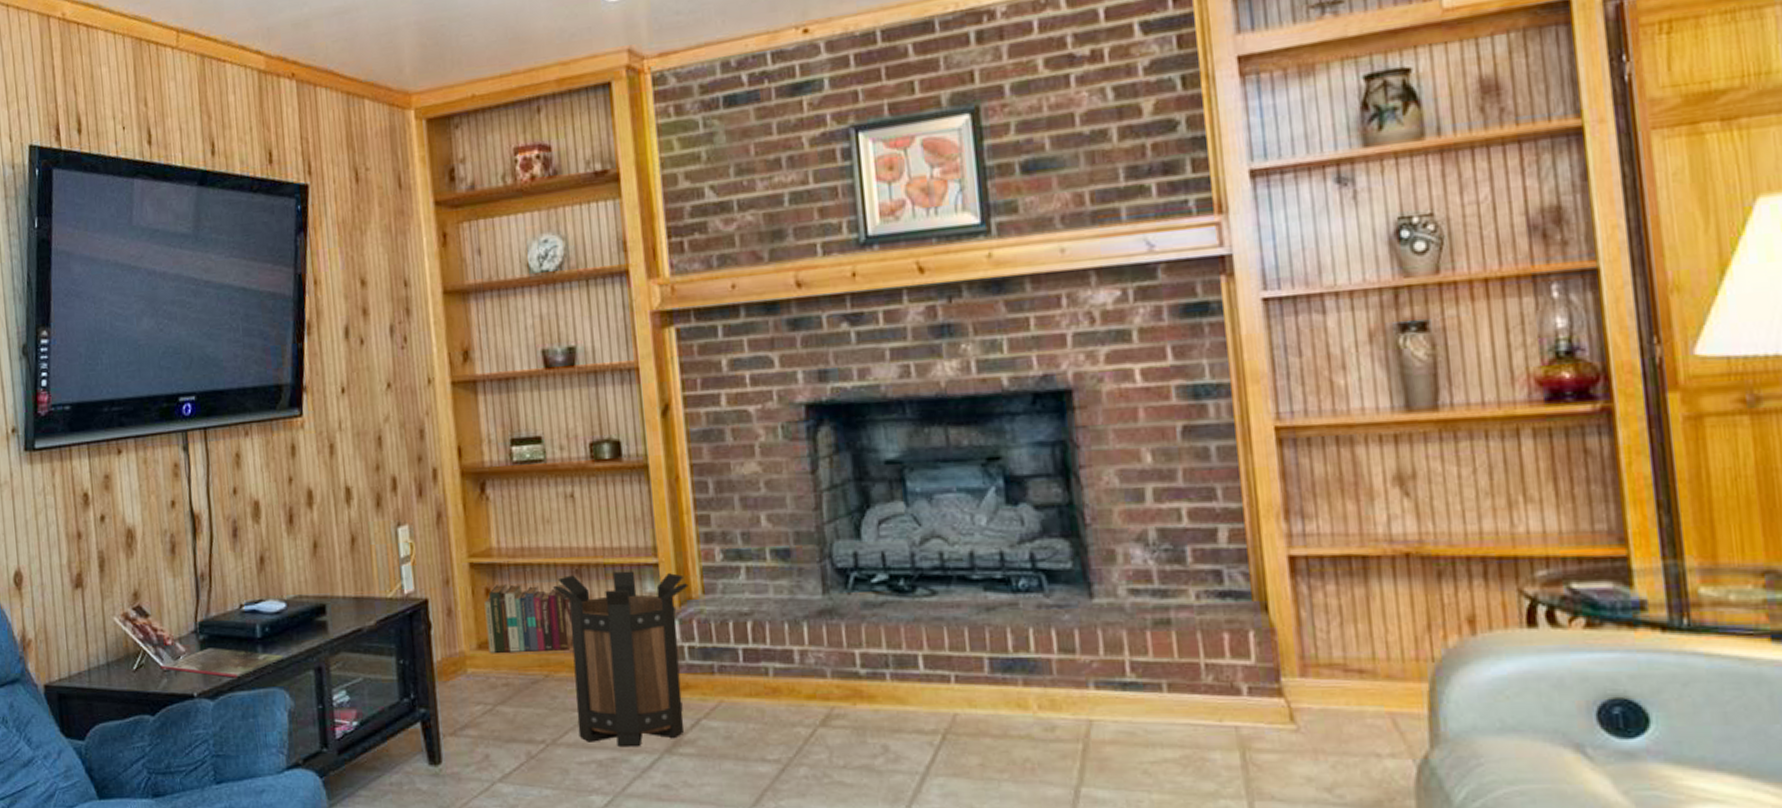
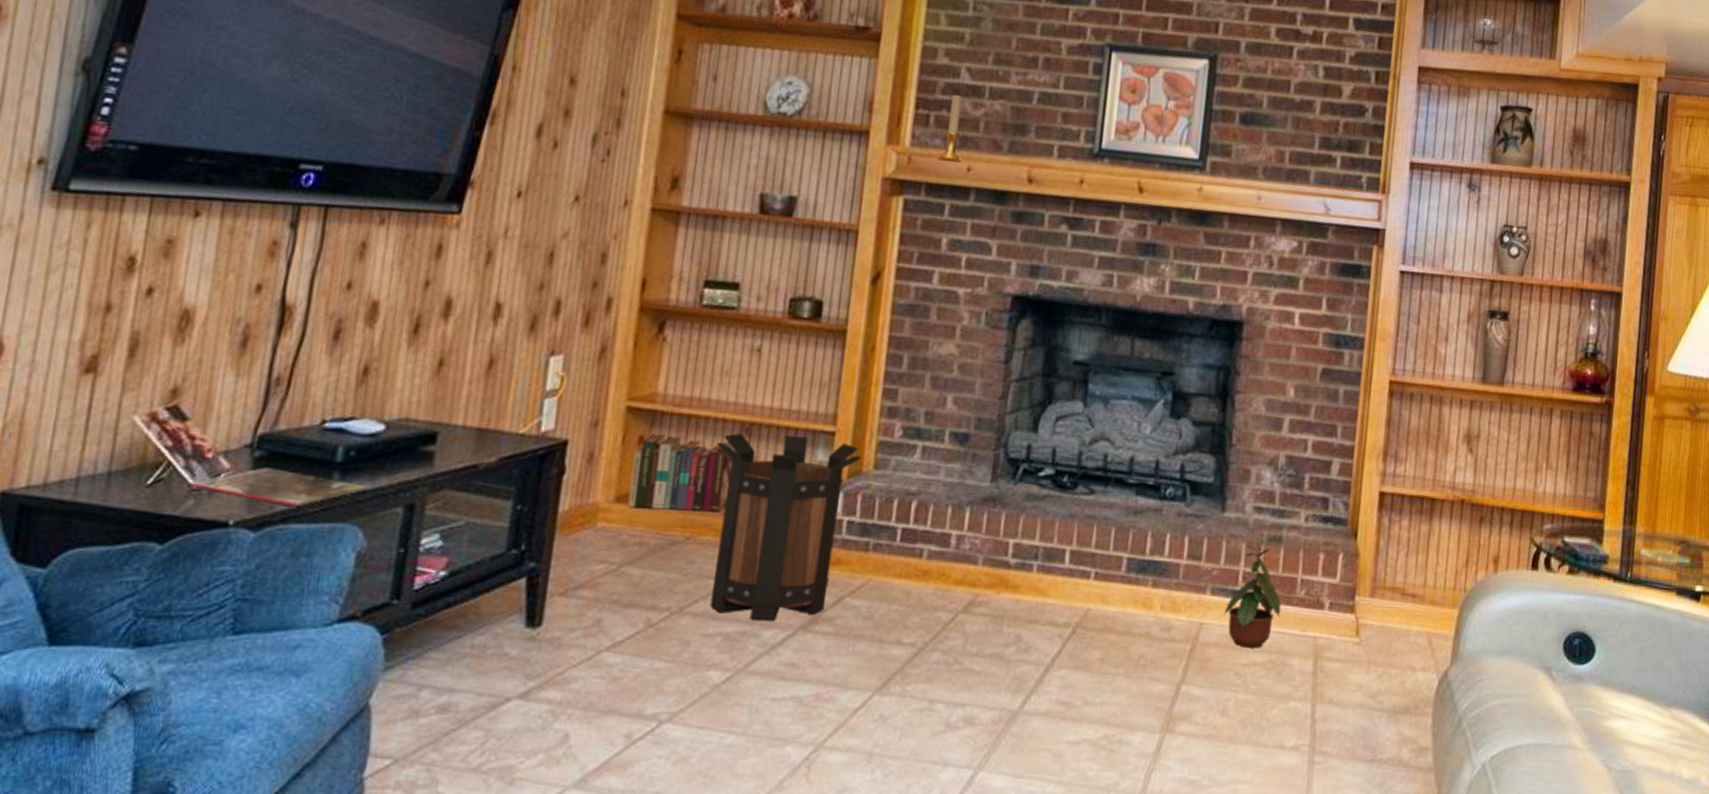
candle holder: none [699,214,725,284] -> present [937,94,962,163]
potted plant: none [1115,630,1187,744] -> present [1223,545,1282,648]

